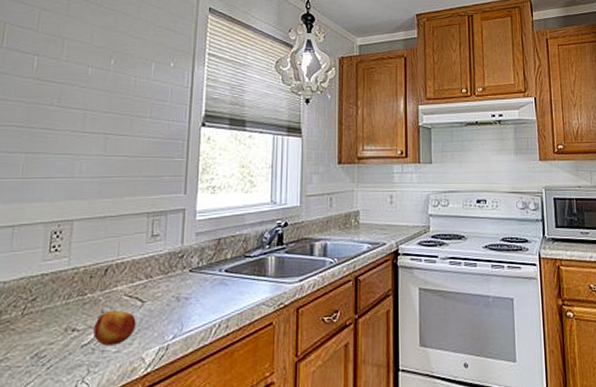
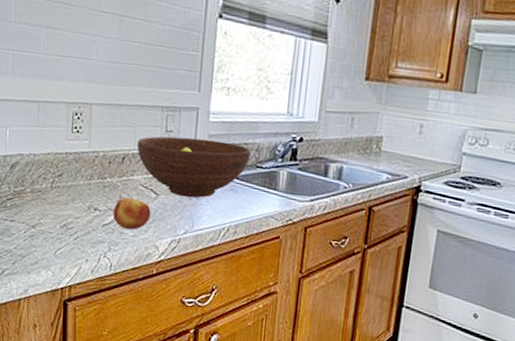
fruit bowl: none [121,237,239,300] -> present [137,136,251,198]

